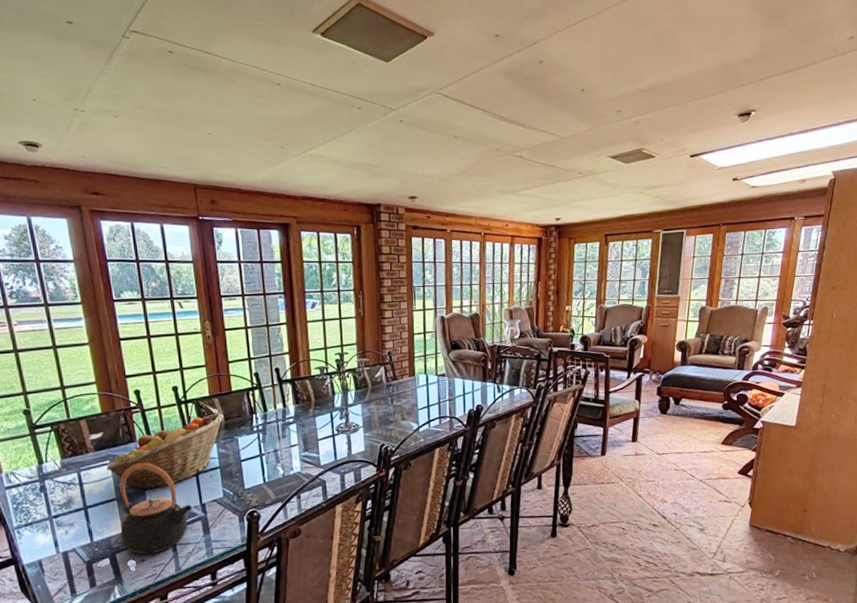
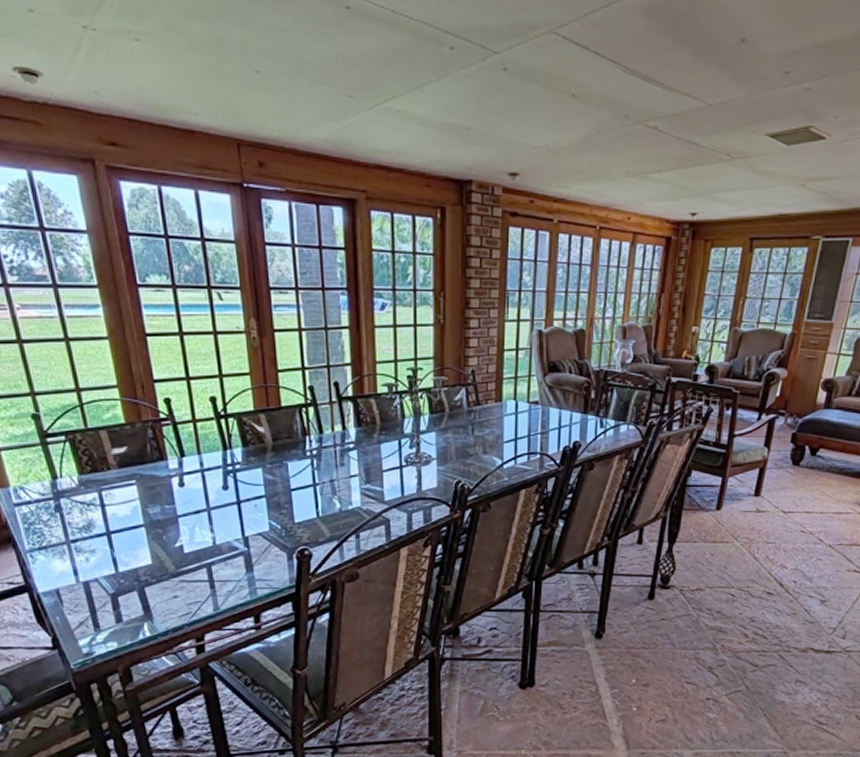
fruit basket: present [106,413,224,491] -> none [132,432,271,518]
teapot: present [119,463,193,555] -> none [148,485,234,590]

